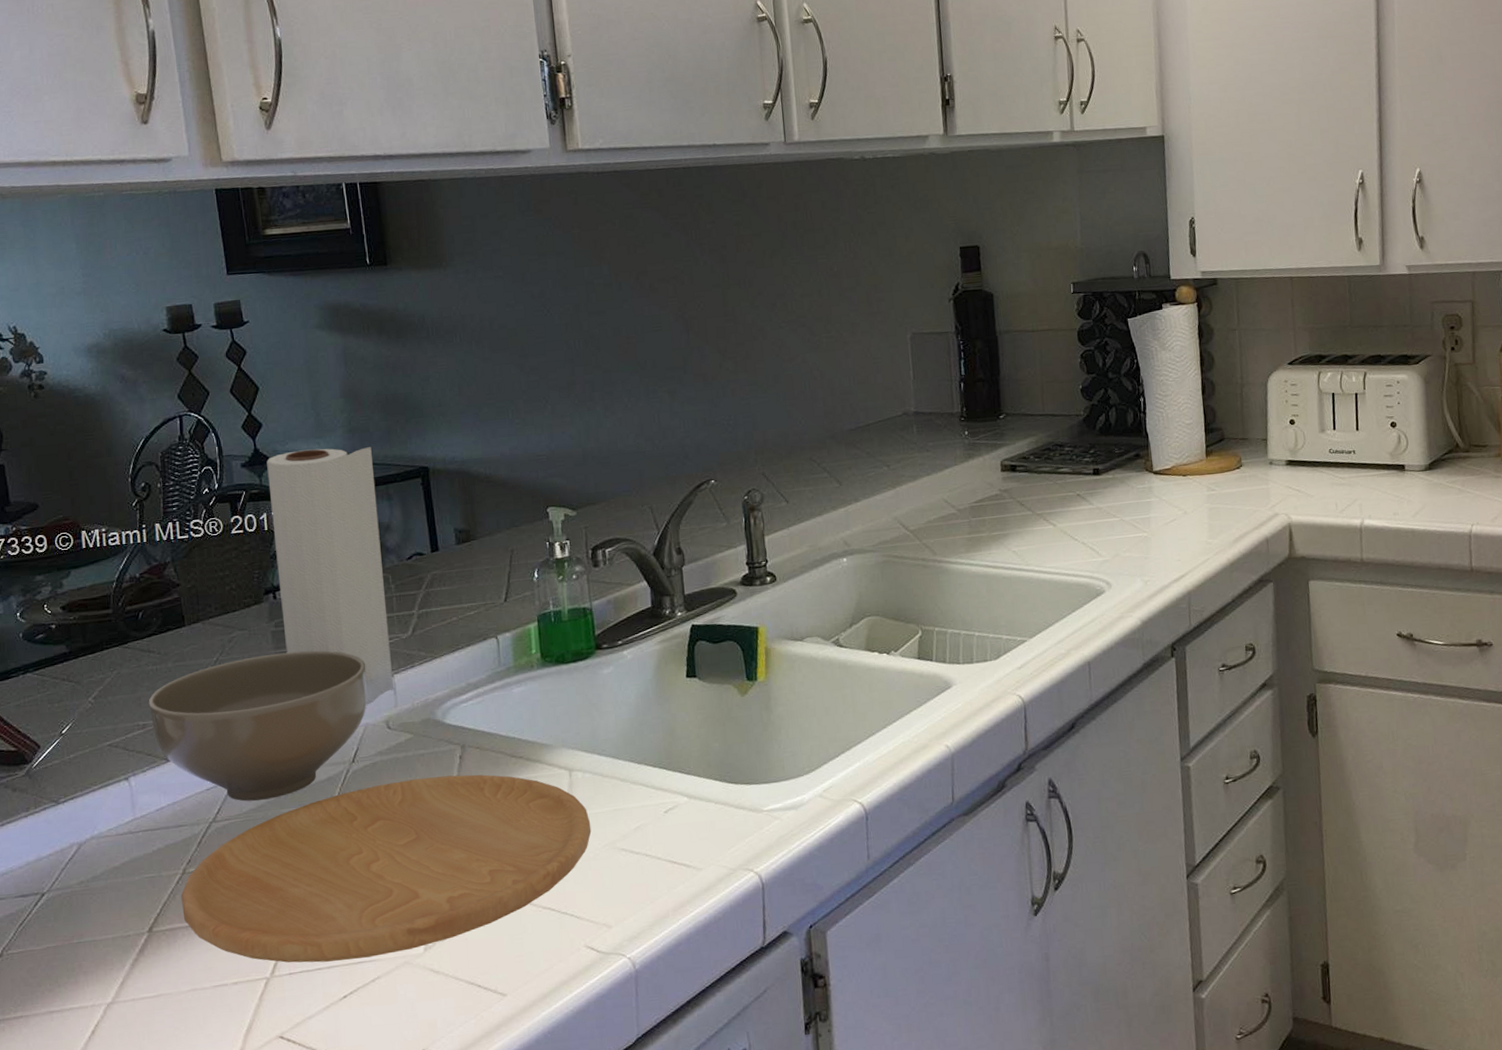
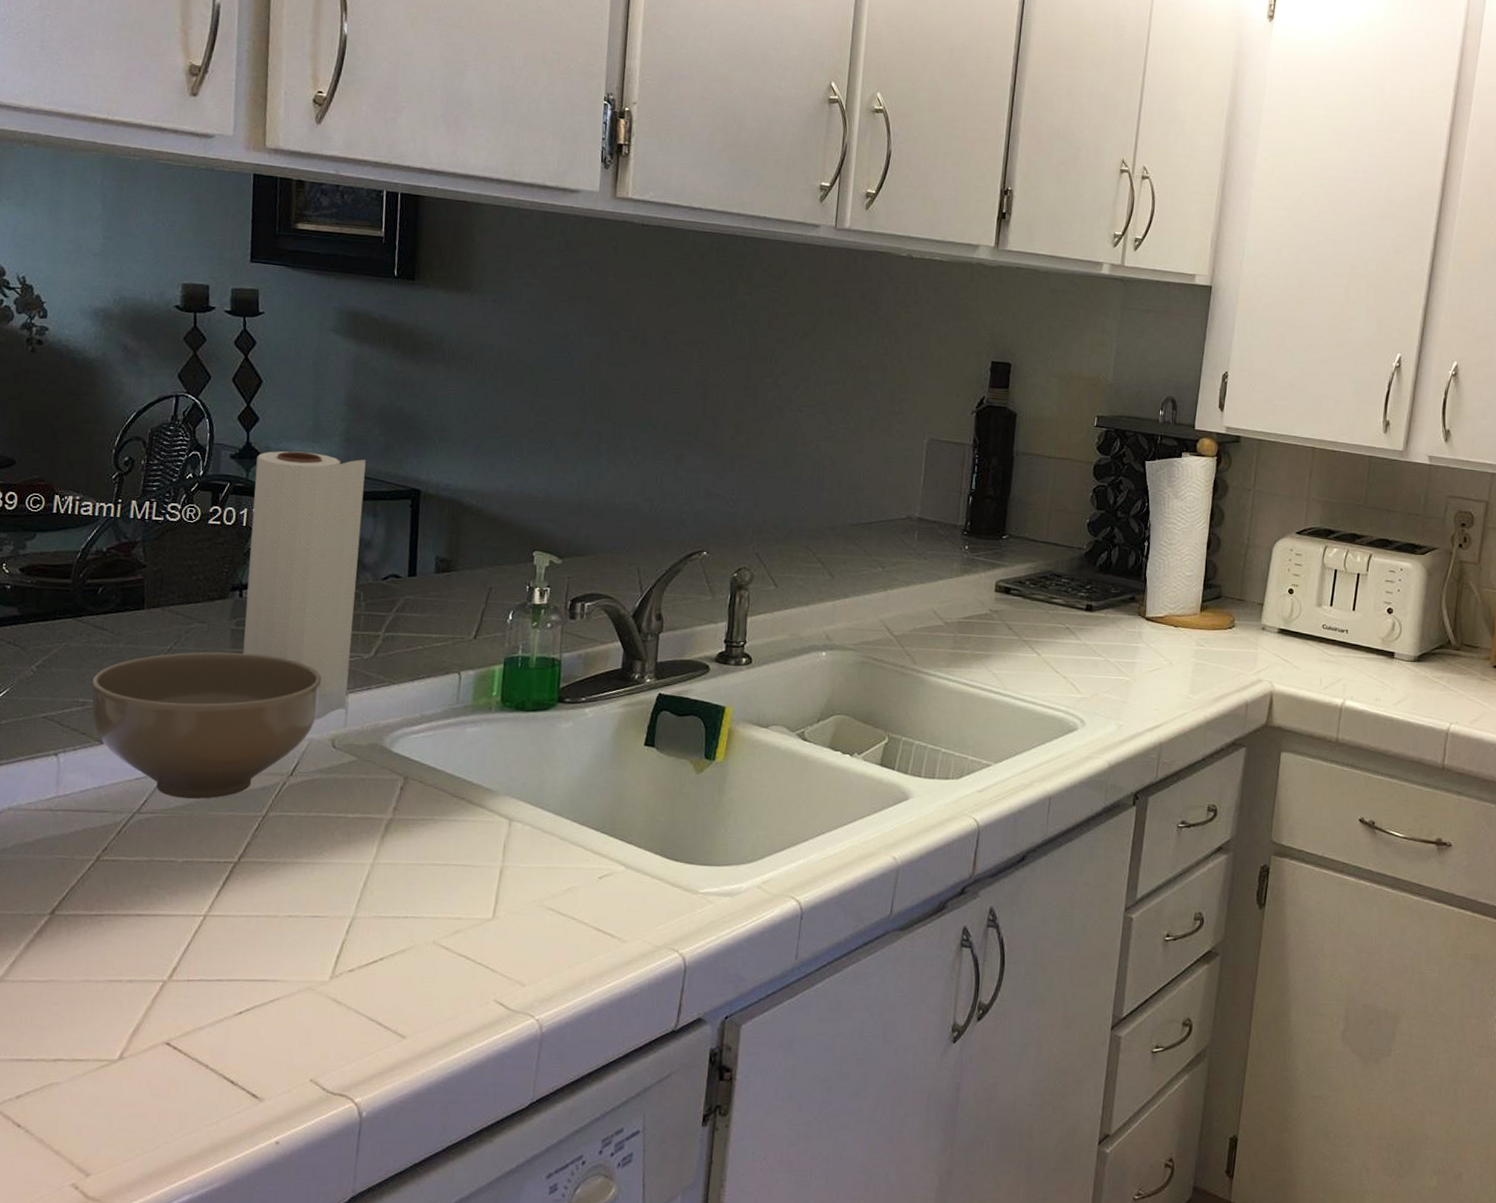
cutting board: present [181,774,592,963] -> none [89,802,522,977]

